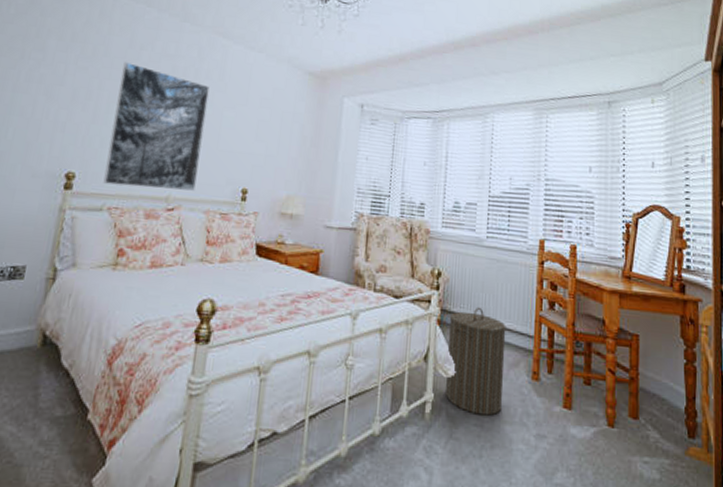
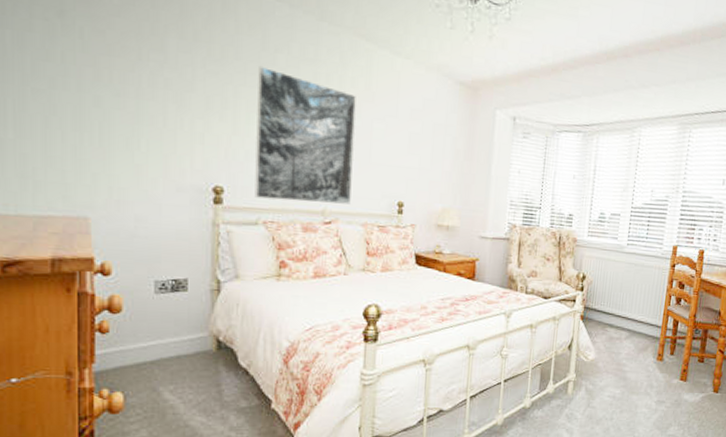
laundry hamper: present [446,307,506,416] -> none [585,304,639,389]

